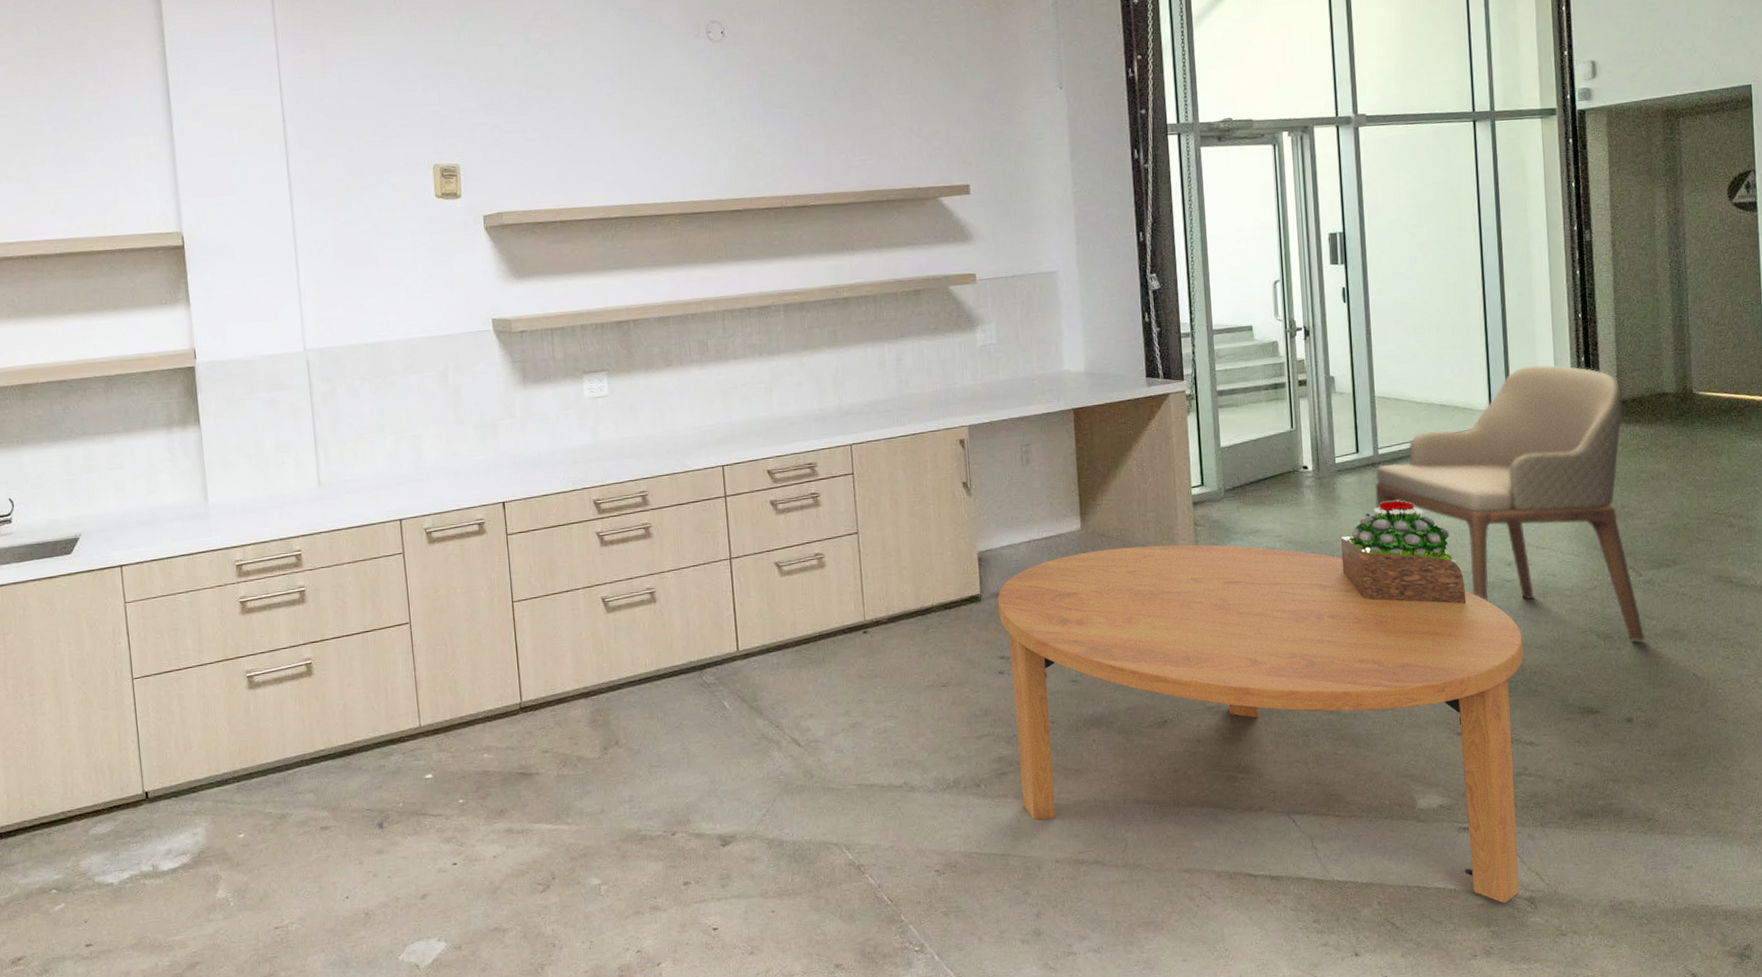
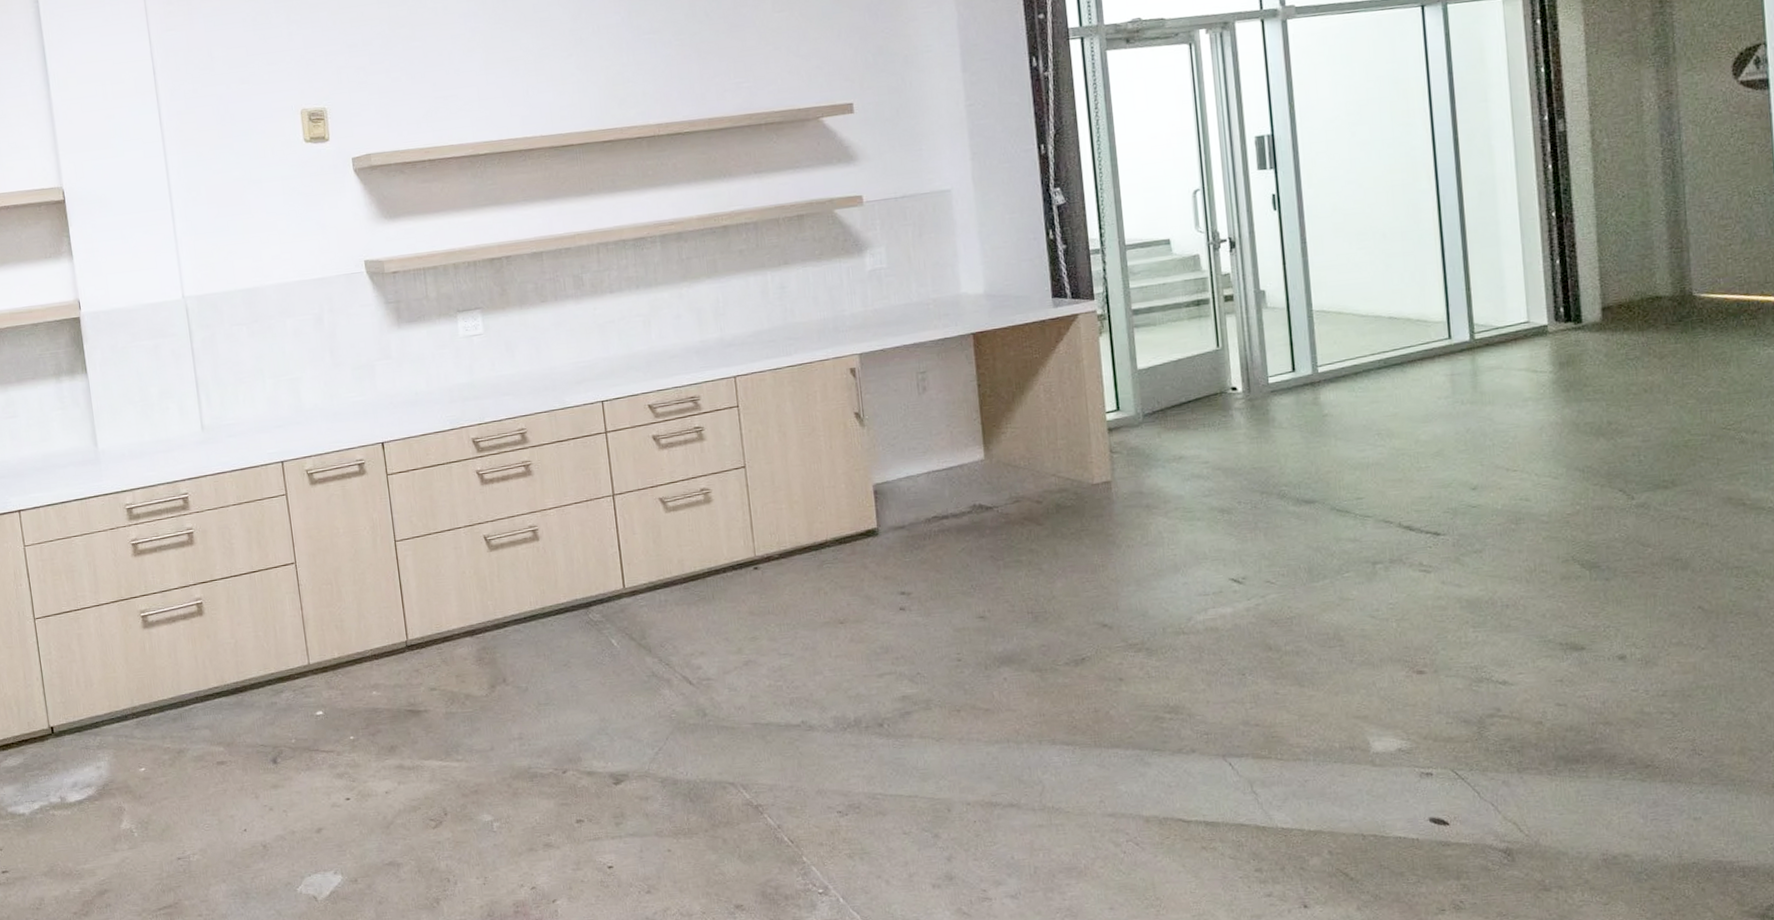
coffee table: present [997,544,1524,904] -> none [896,473,1494,855]
succulent plant: present [1340,500,1467,604] -> none [1276,422,1425,532]
armchair: present [1375,364,1645,642] -> none [1315,269,1640,572]

